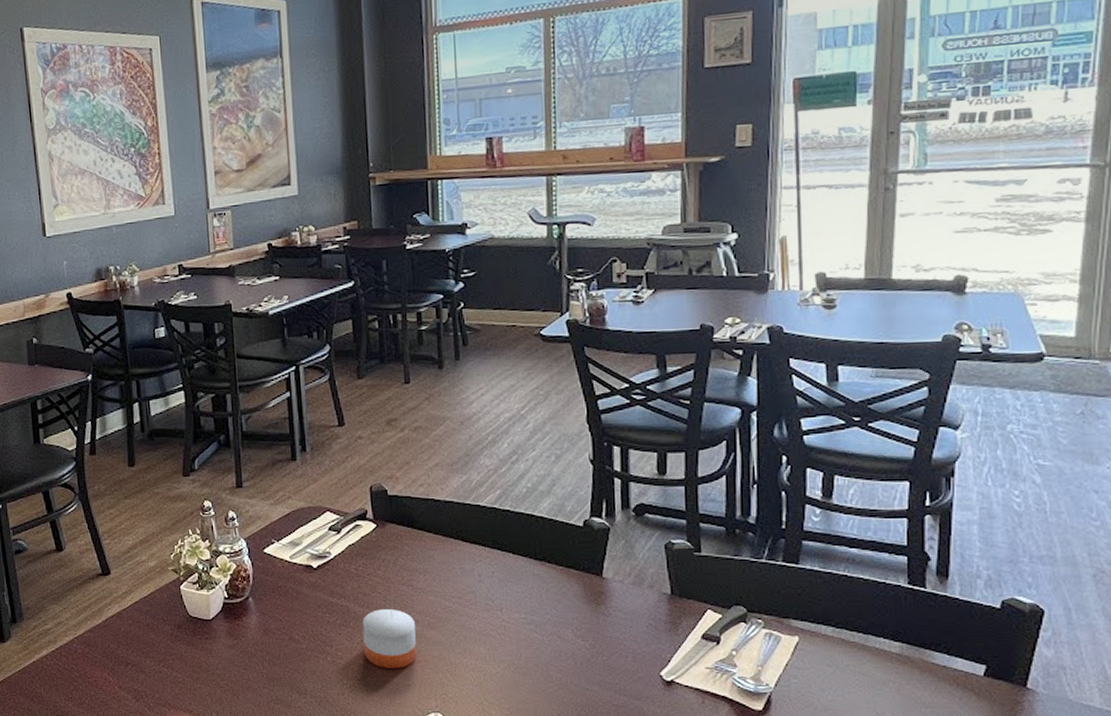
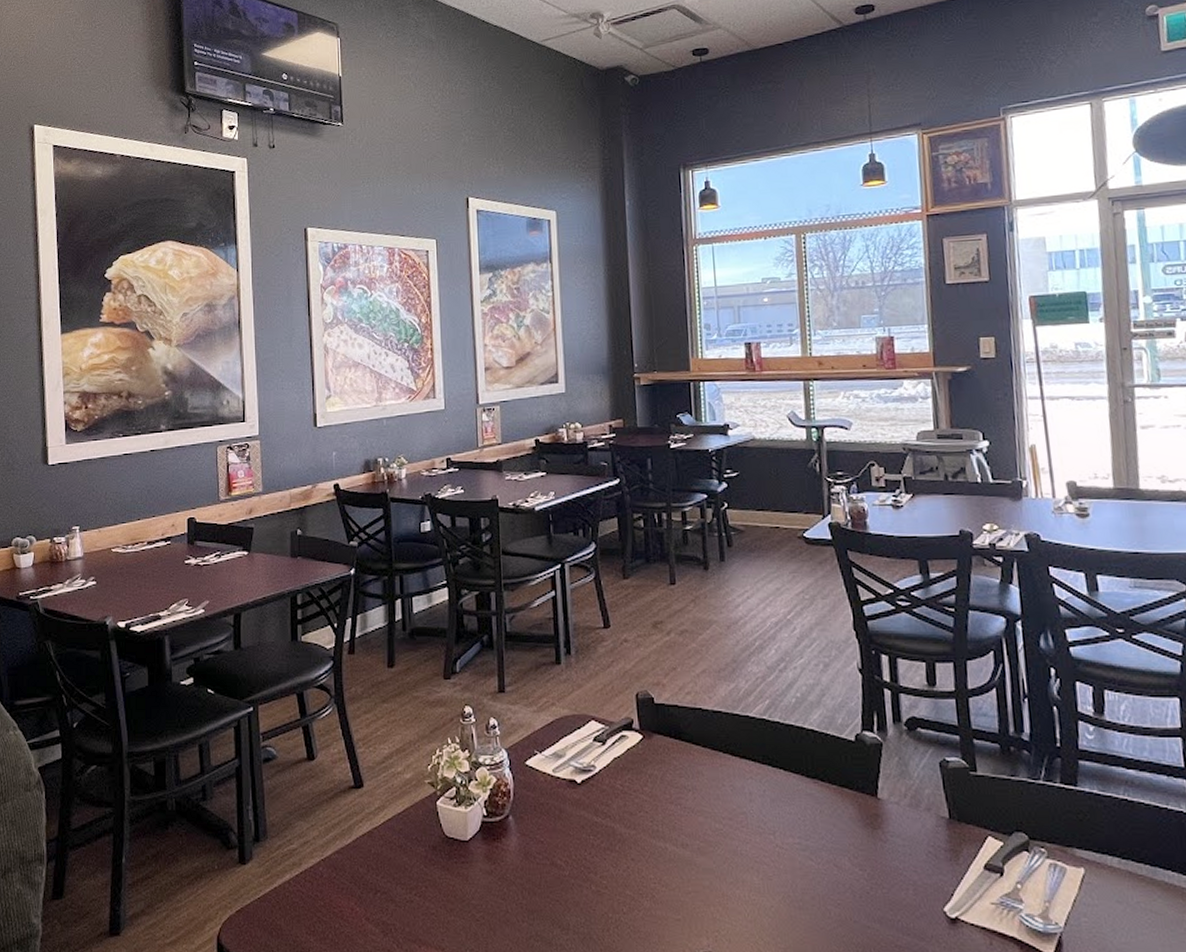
candle: present [362,608,417,668] -> none [629,830,686,900]

